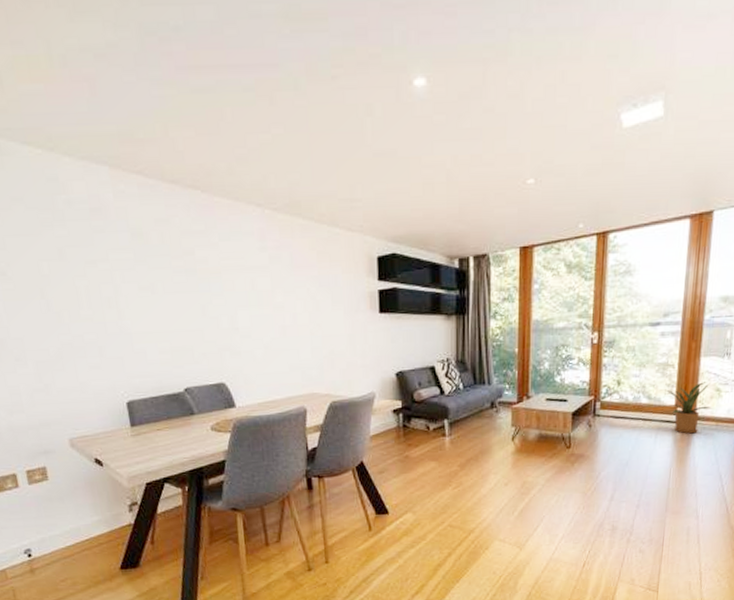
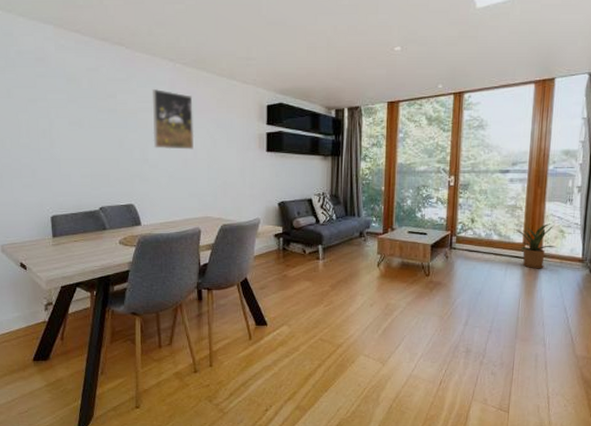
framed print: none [237,241,293,316] -> present [152,88,195,150]

